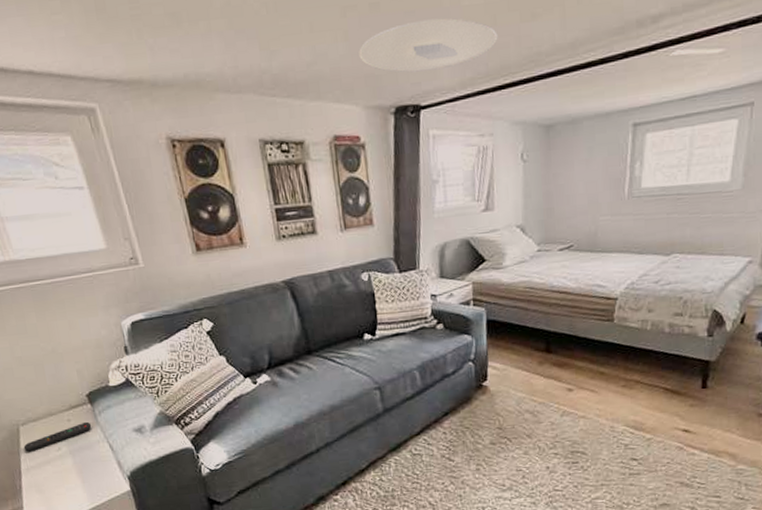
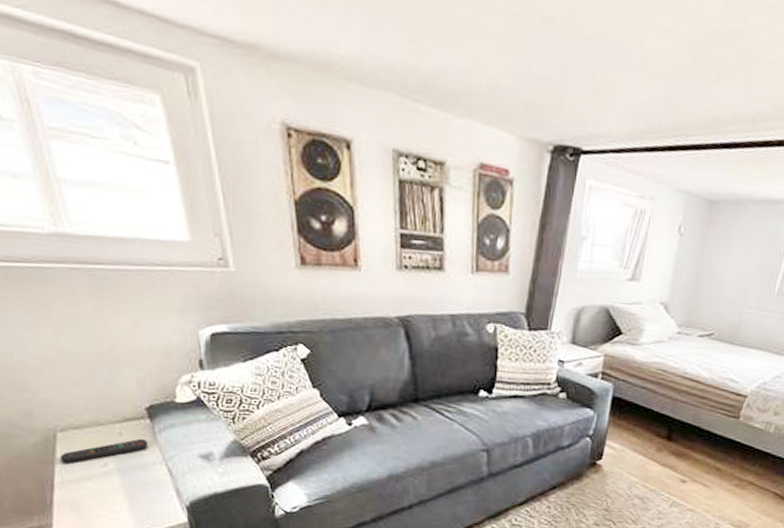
ceiling light: present [359,18,498,73] -> none [523,51,678,114]

